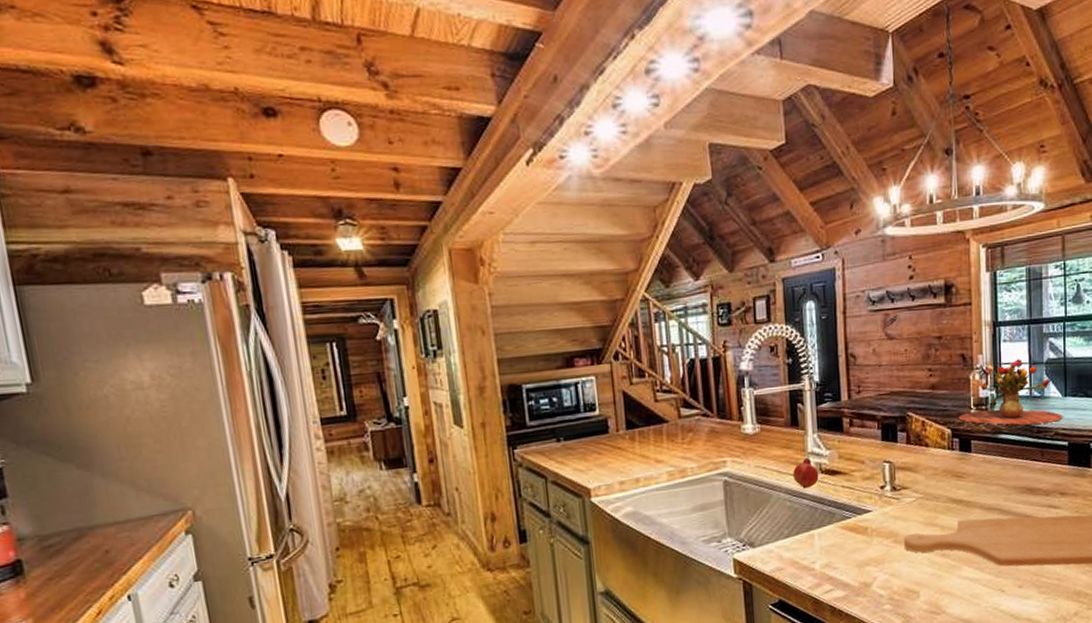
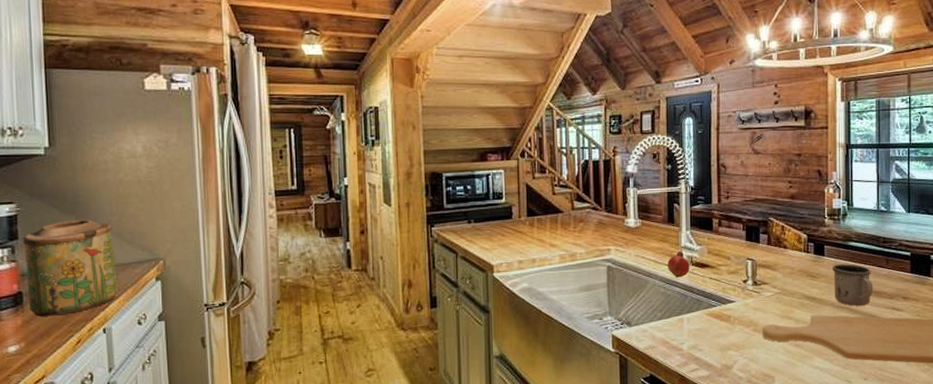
canister: none [13,467,142,587] -> present [23,219,120,316]
flower arrangement: present [958,359,1063,426] -> none [813,177,907,236]
mug: none [981,459,1027,507] -> present [832,264,874,306]

